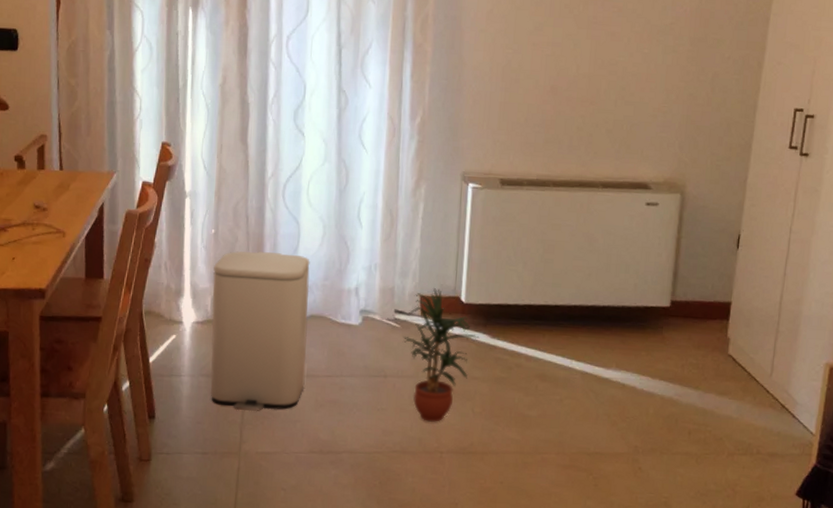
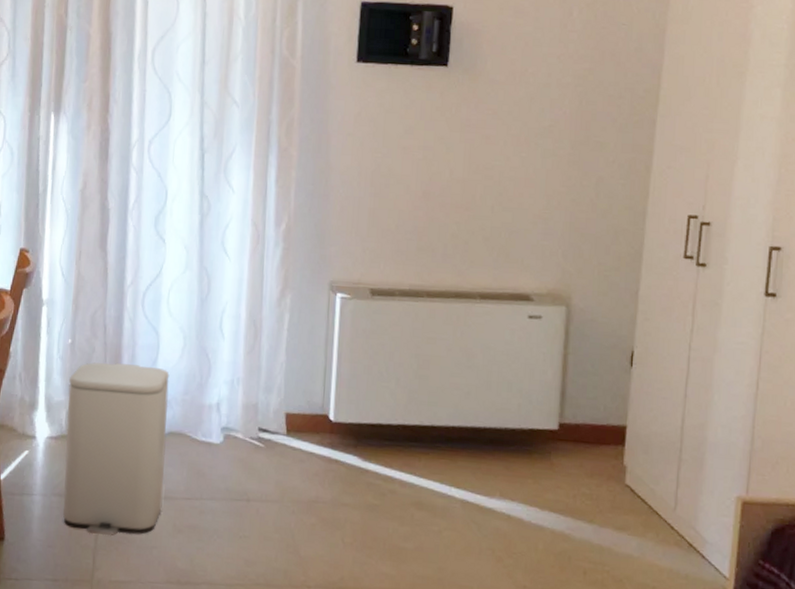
potted plant: present [403,287,480,422] -> none [268,404,350,553]

